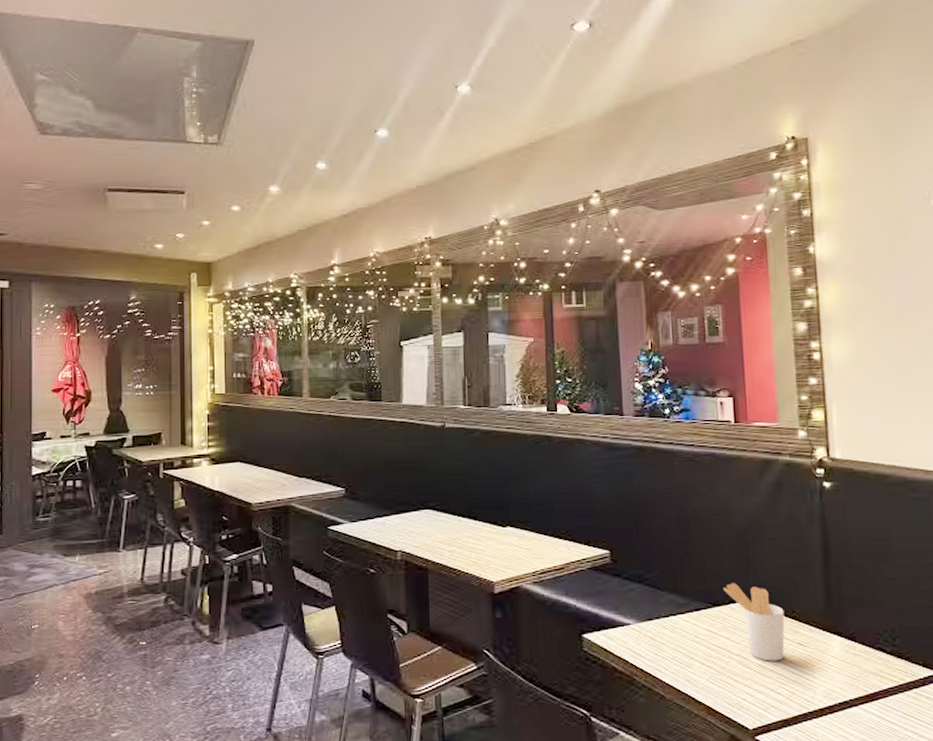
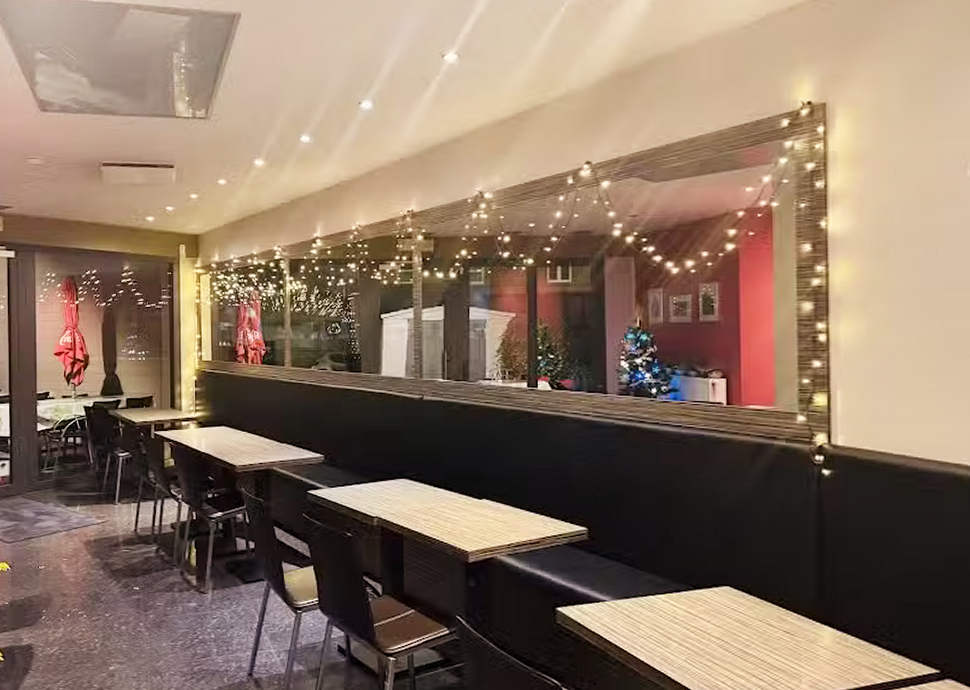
utensil holder: present [723,583,785,661] -> none [705,567,771,648]

